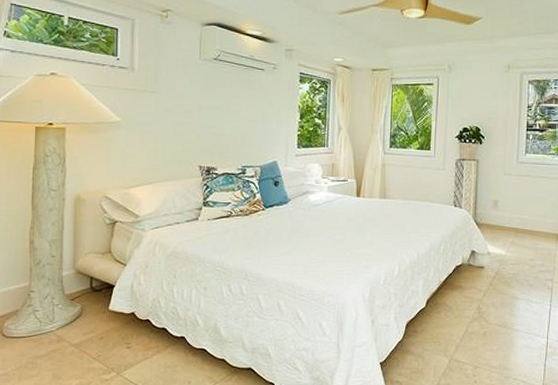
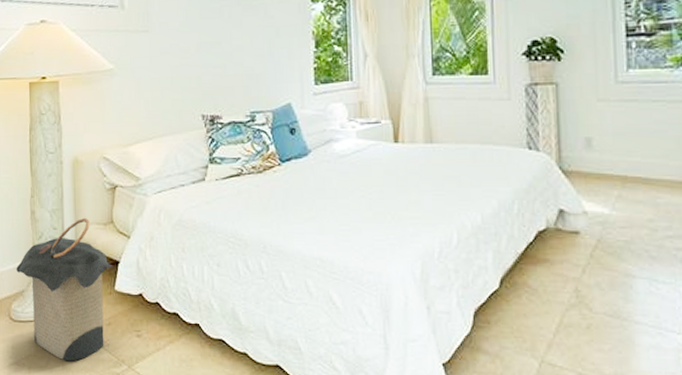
laundry hamper: none [11,247,108,371] -> present [16,217,113,362]

